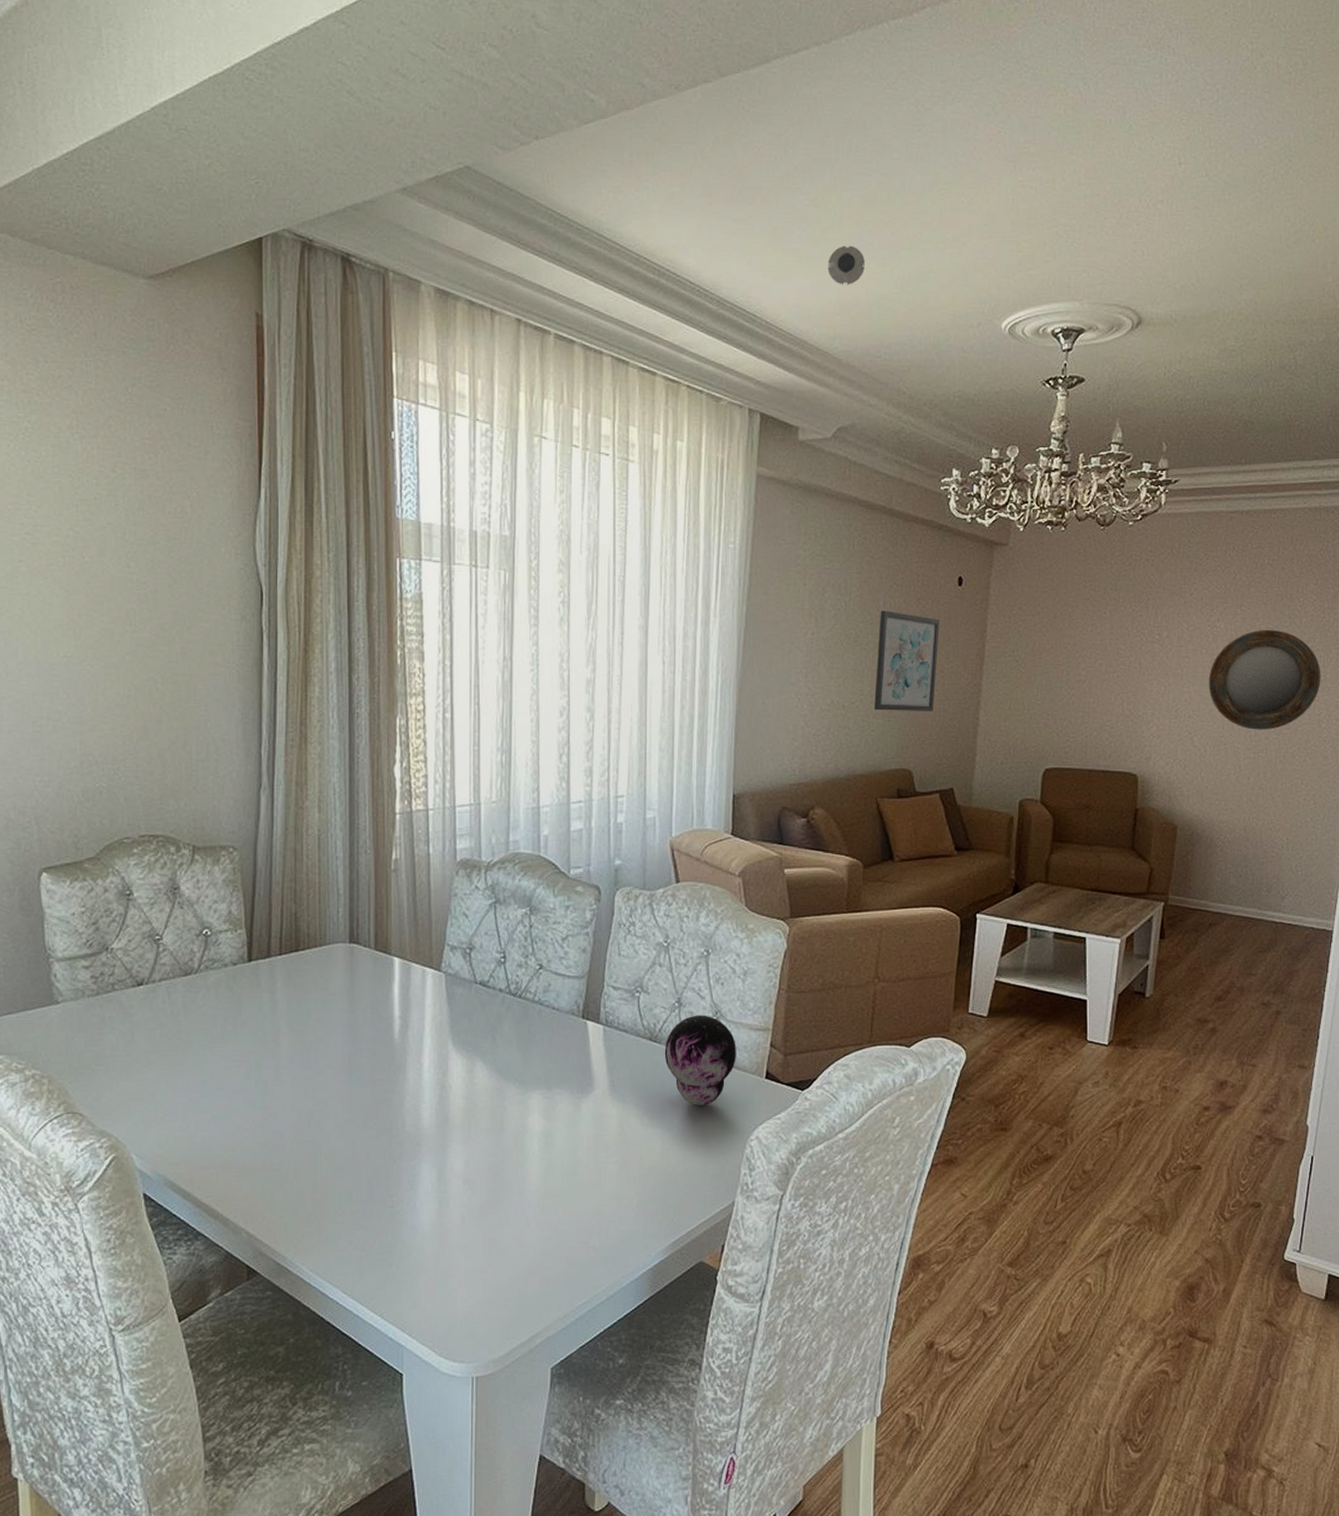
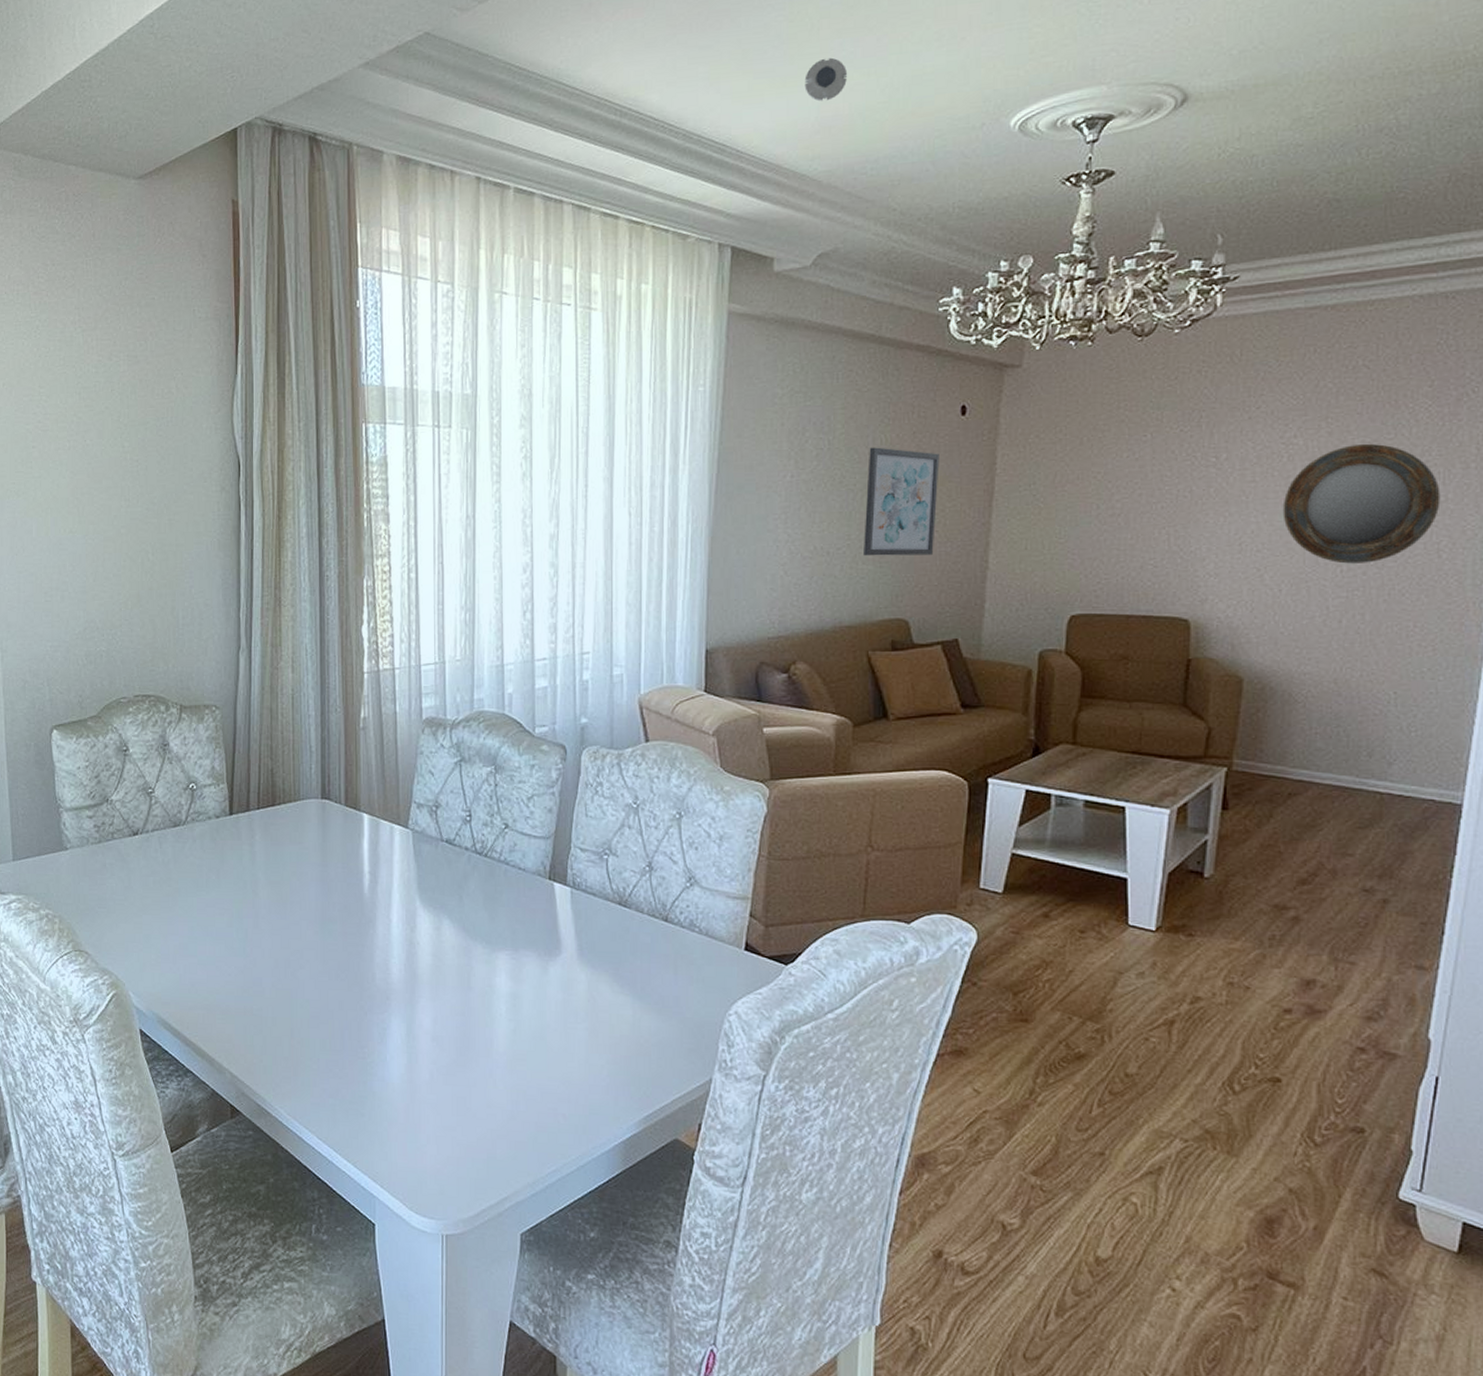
decorative orb: present [664,1015,736,1105] -> none [634,880,712,975]

